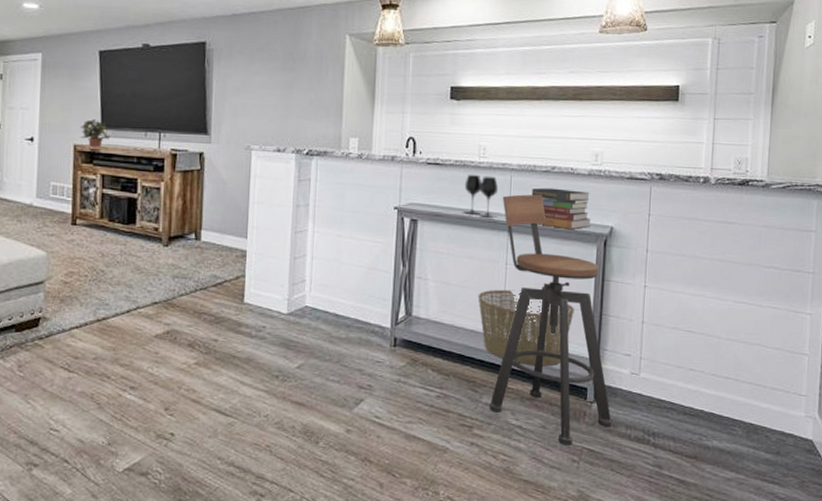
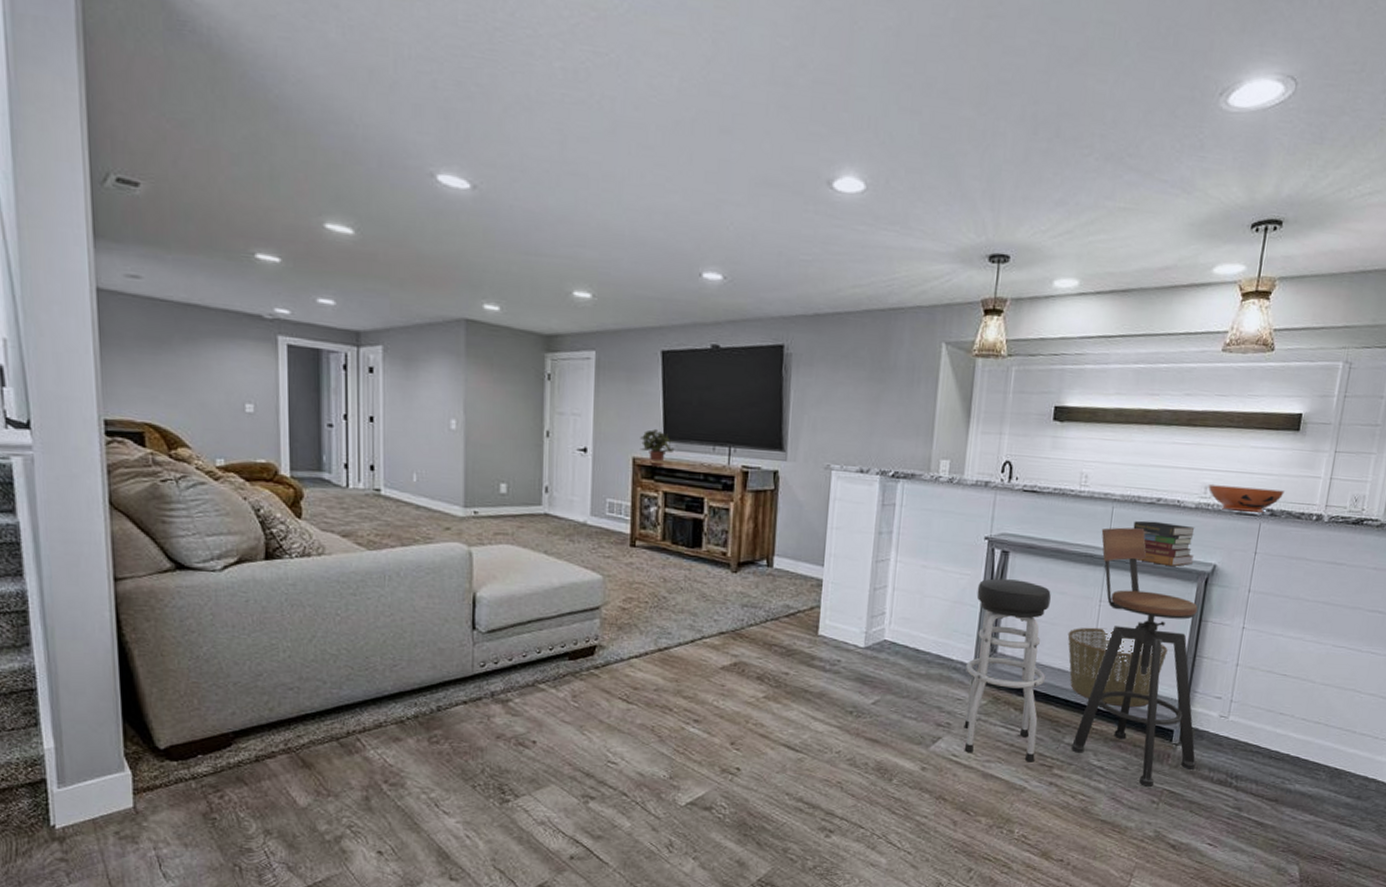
bar stool: none [383,245,460,423] -> present [964,578,1051,762]
wine glass: present [463,174,499,219] -> none [1058,503,1099,553]
decorative bowl: none [598,153,671,177] -> present [1208,484,1285,513]

